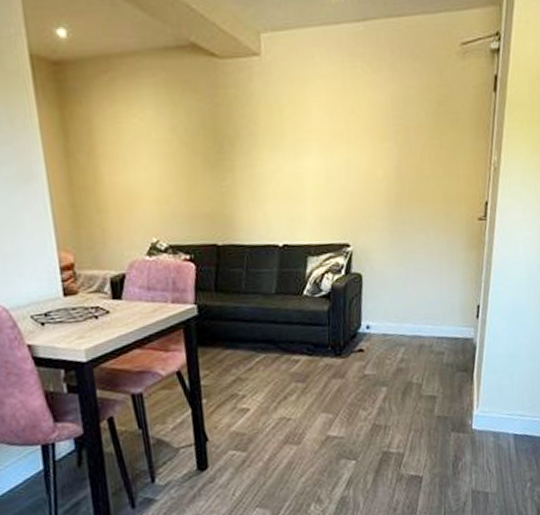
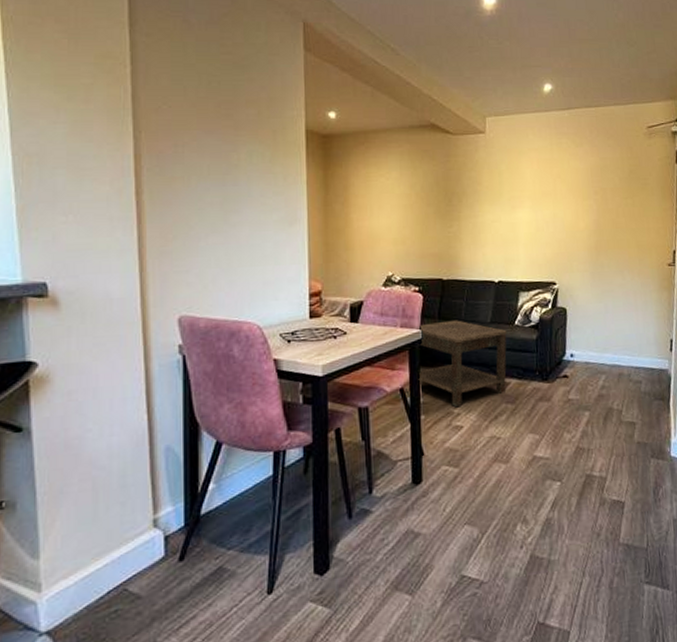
side table: none [193,292,296,389] -> present [418,320,507,408]

